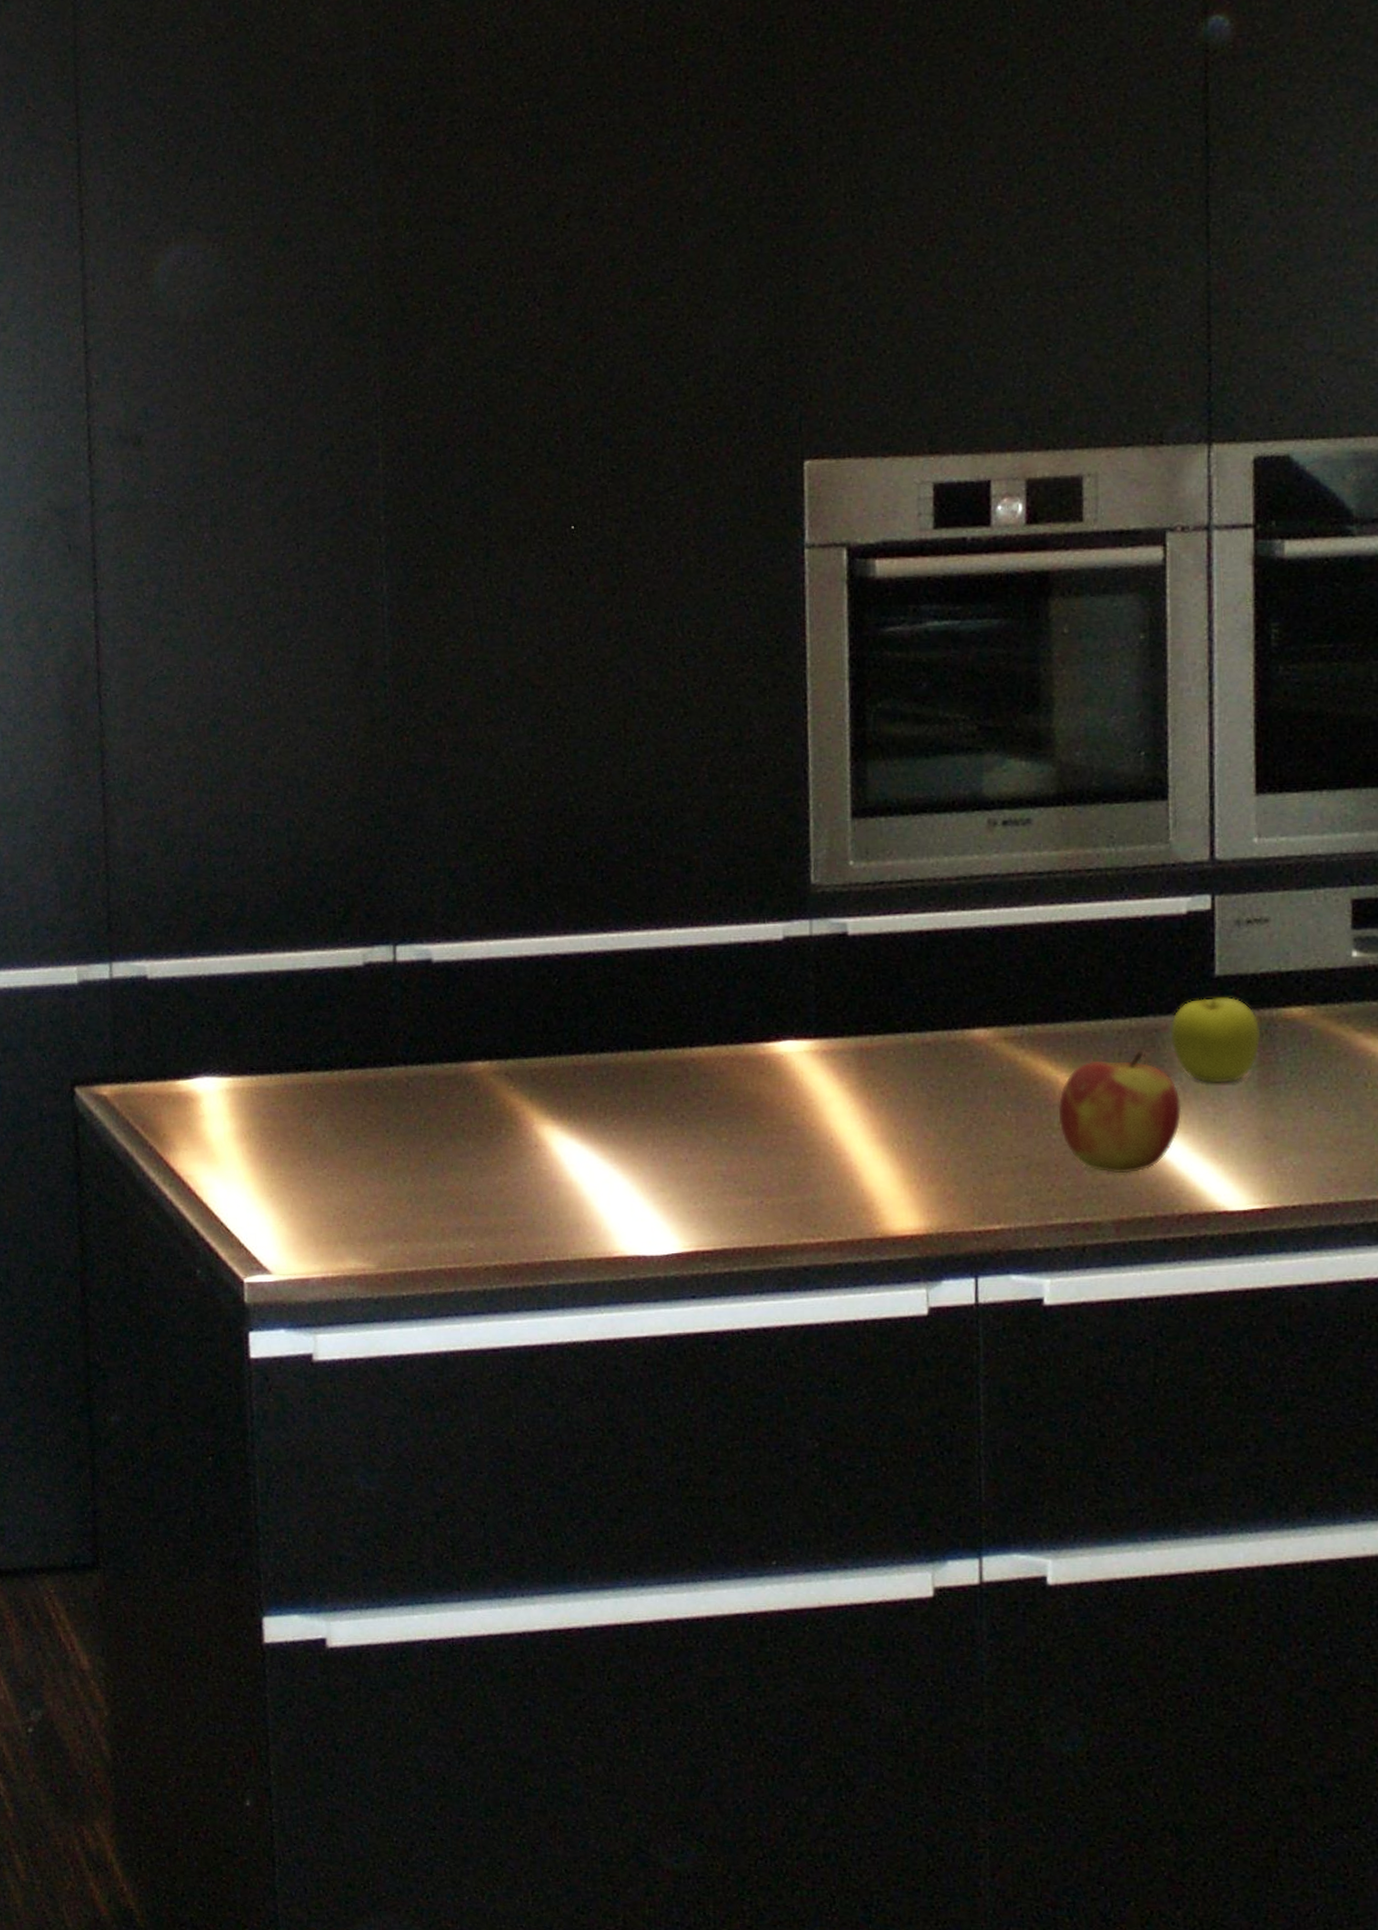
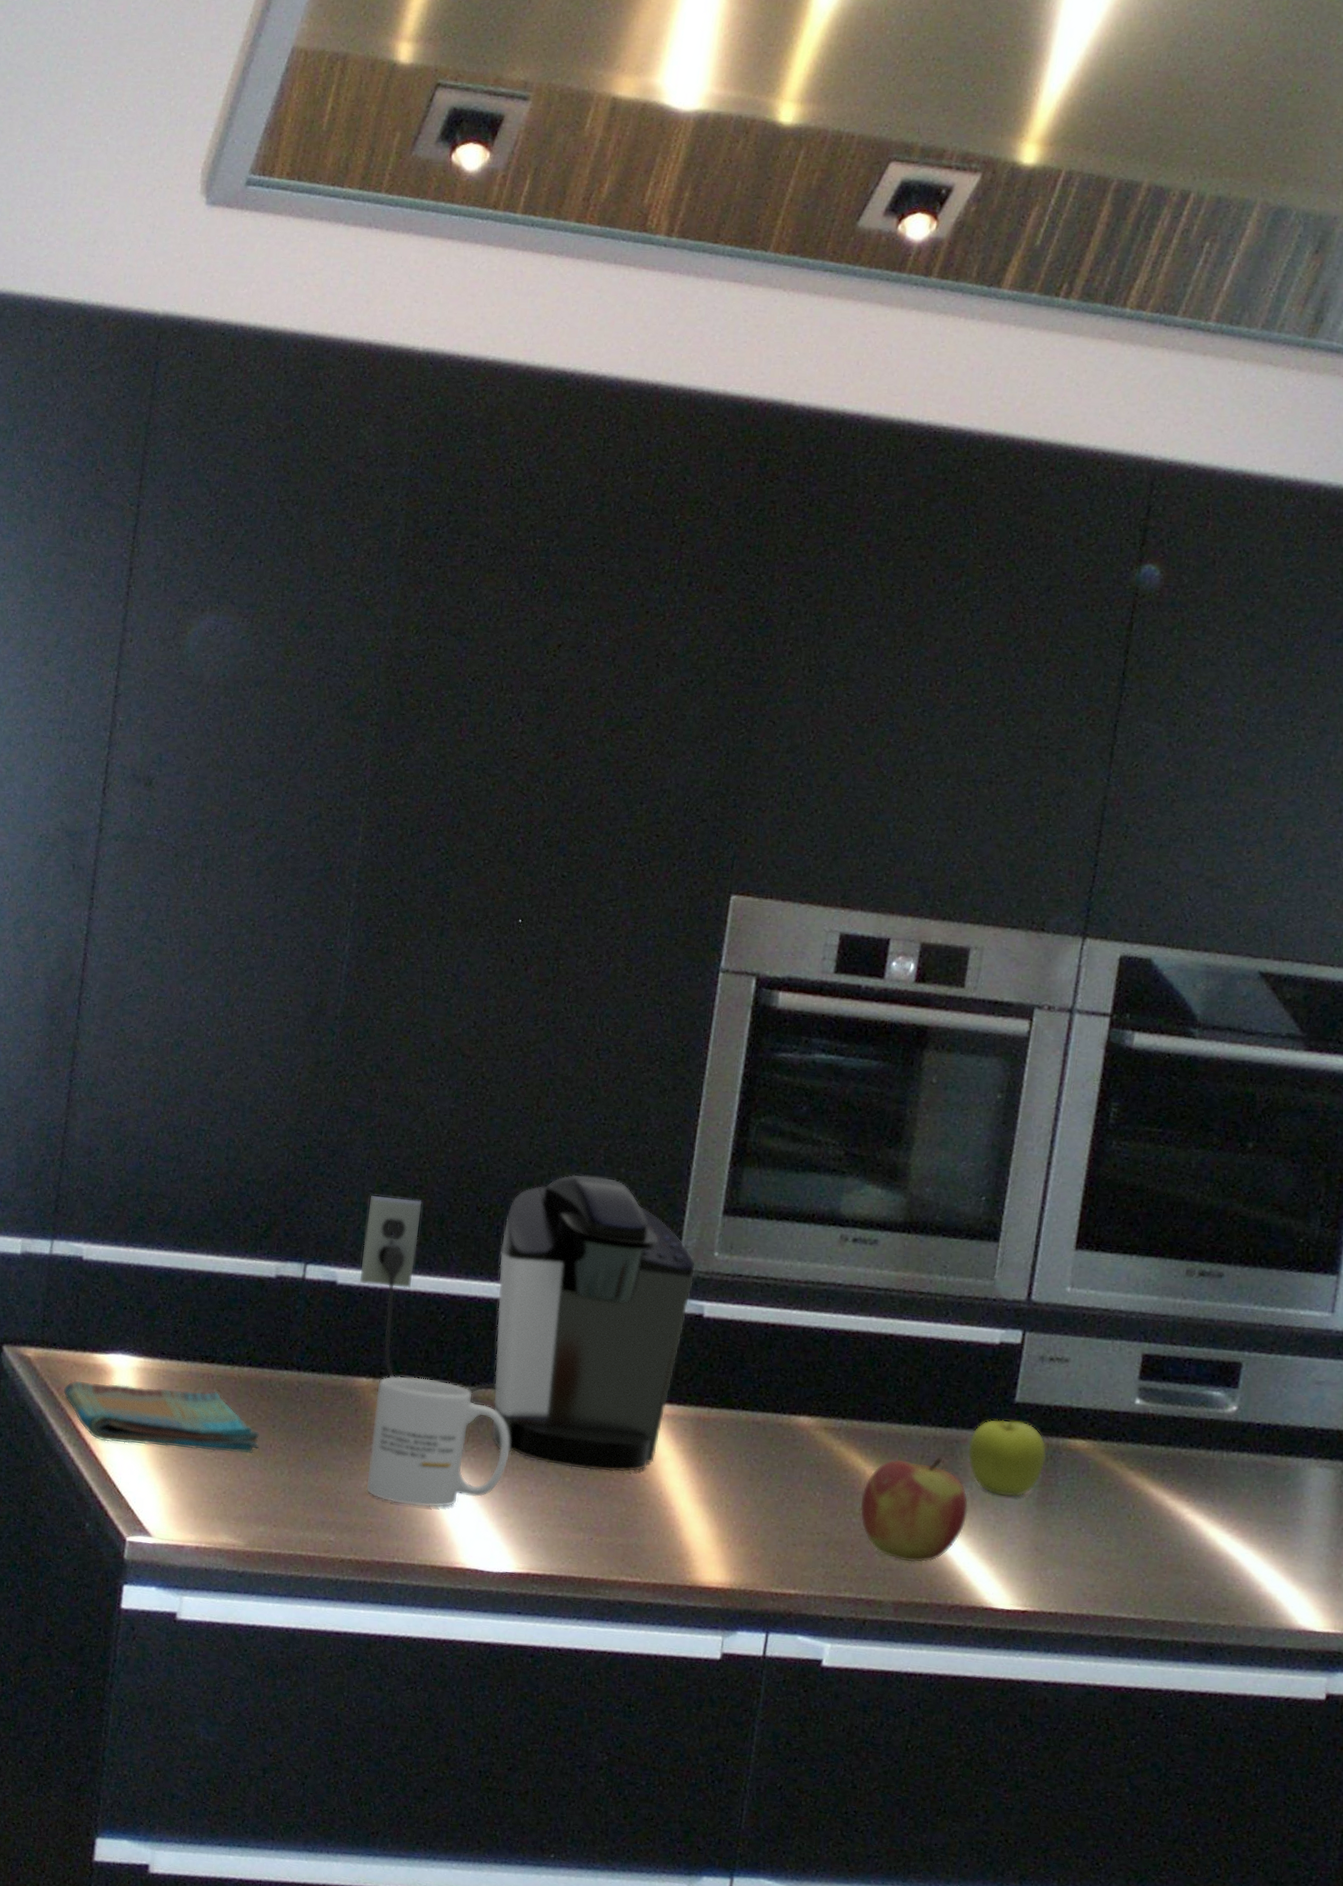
dish towel: none [148,1103,375,1177] -> present [63,1380,260,1454]
coffee maker: none [455,797,830,1126] -> present [359,1174,696,1472]
mug: none [496,1051,656,1195] -> present [366,1375,511,1508]

